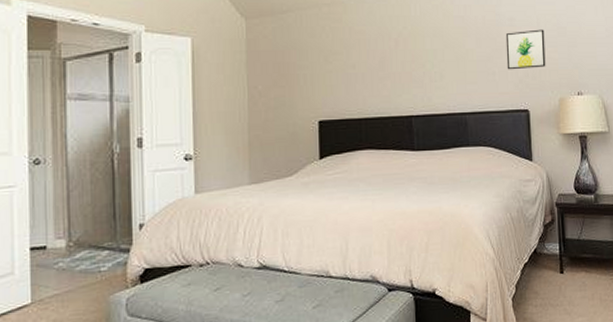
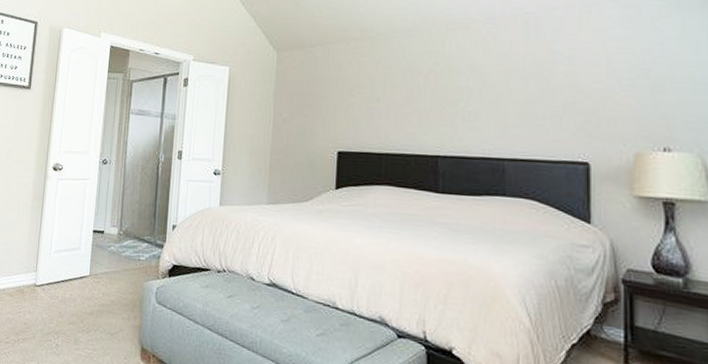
wall art: present [505,29,546,70] -> none [561,70,617,115]

